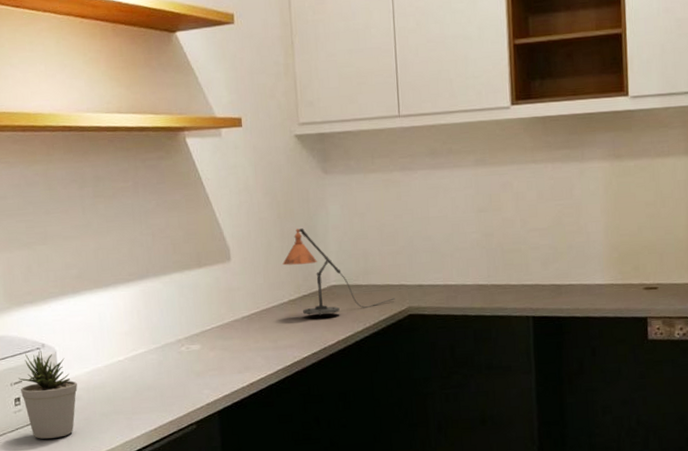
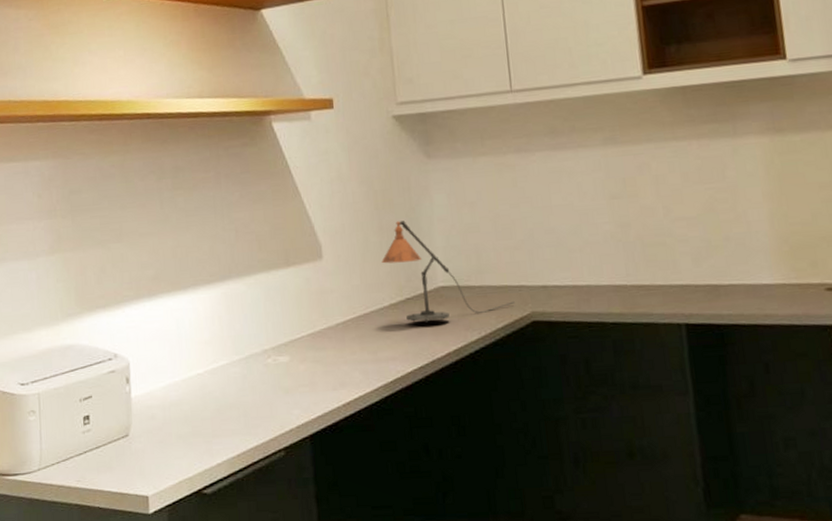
potted plant: present [19,348,78,439] -> none [88,359,152,464]

